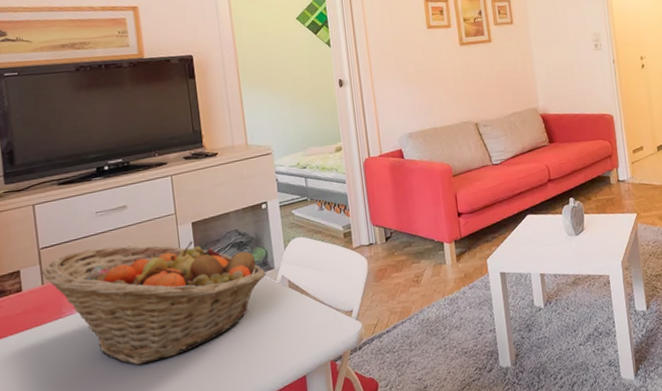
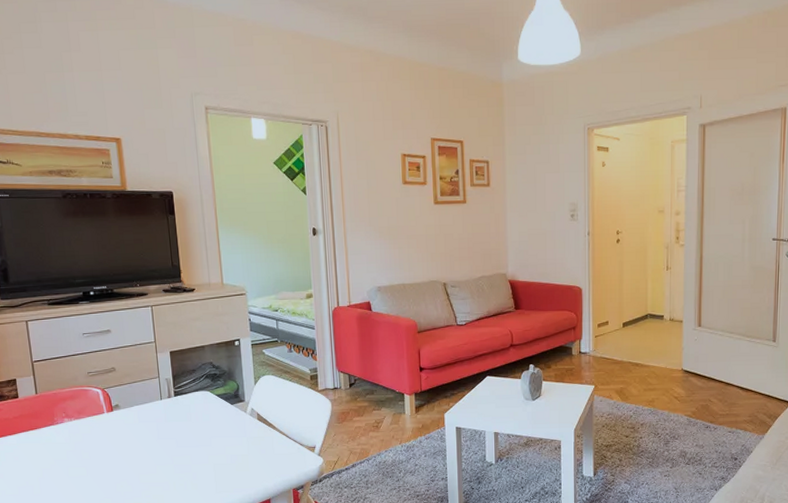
fruit basket: present [41,241,267,365] -> none [34,366,237,473]

